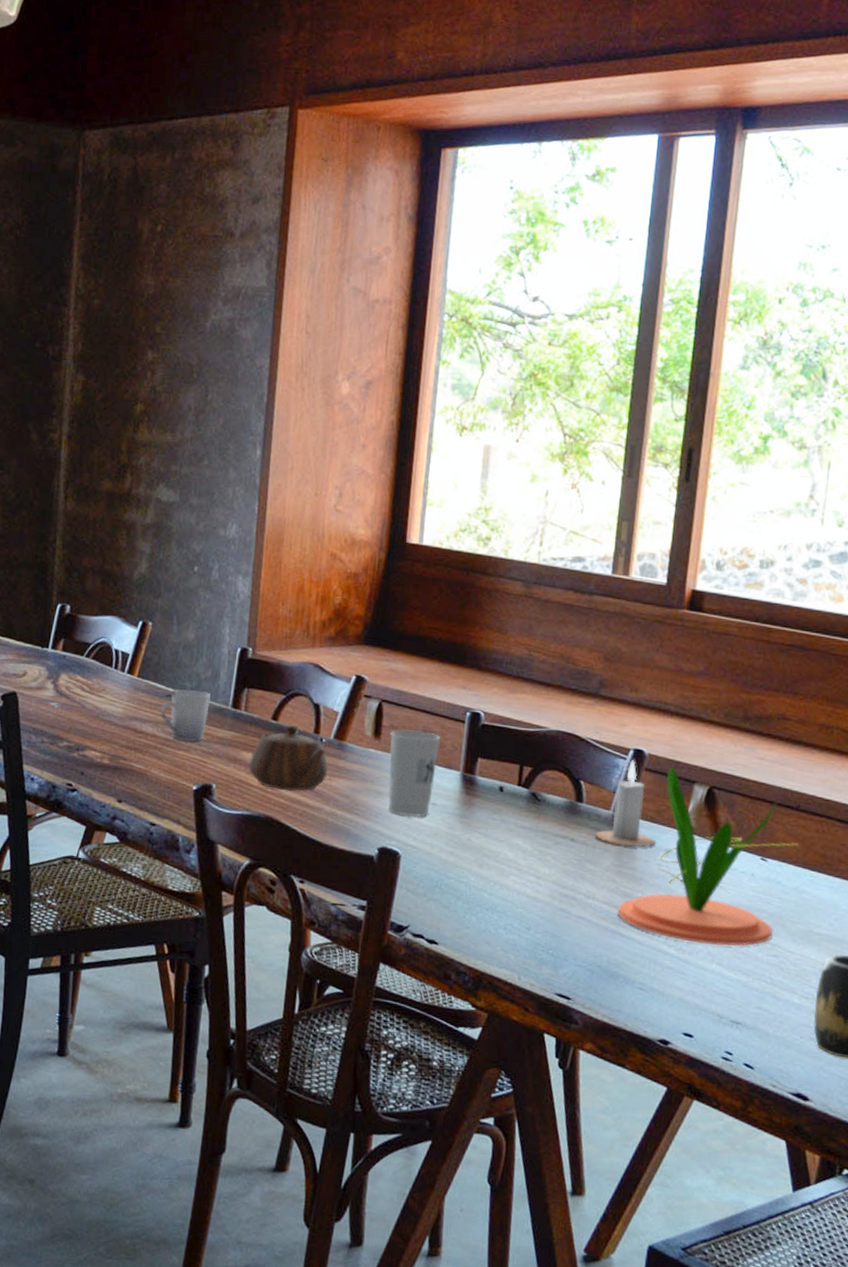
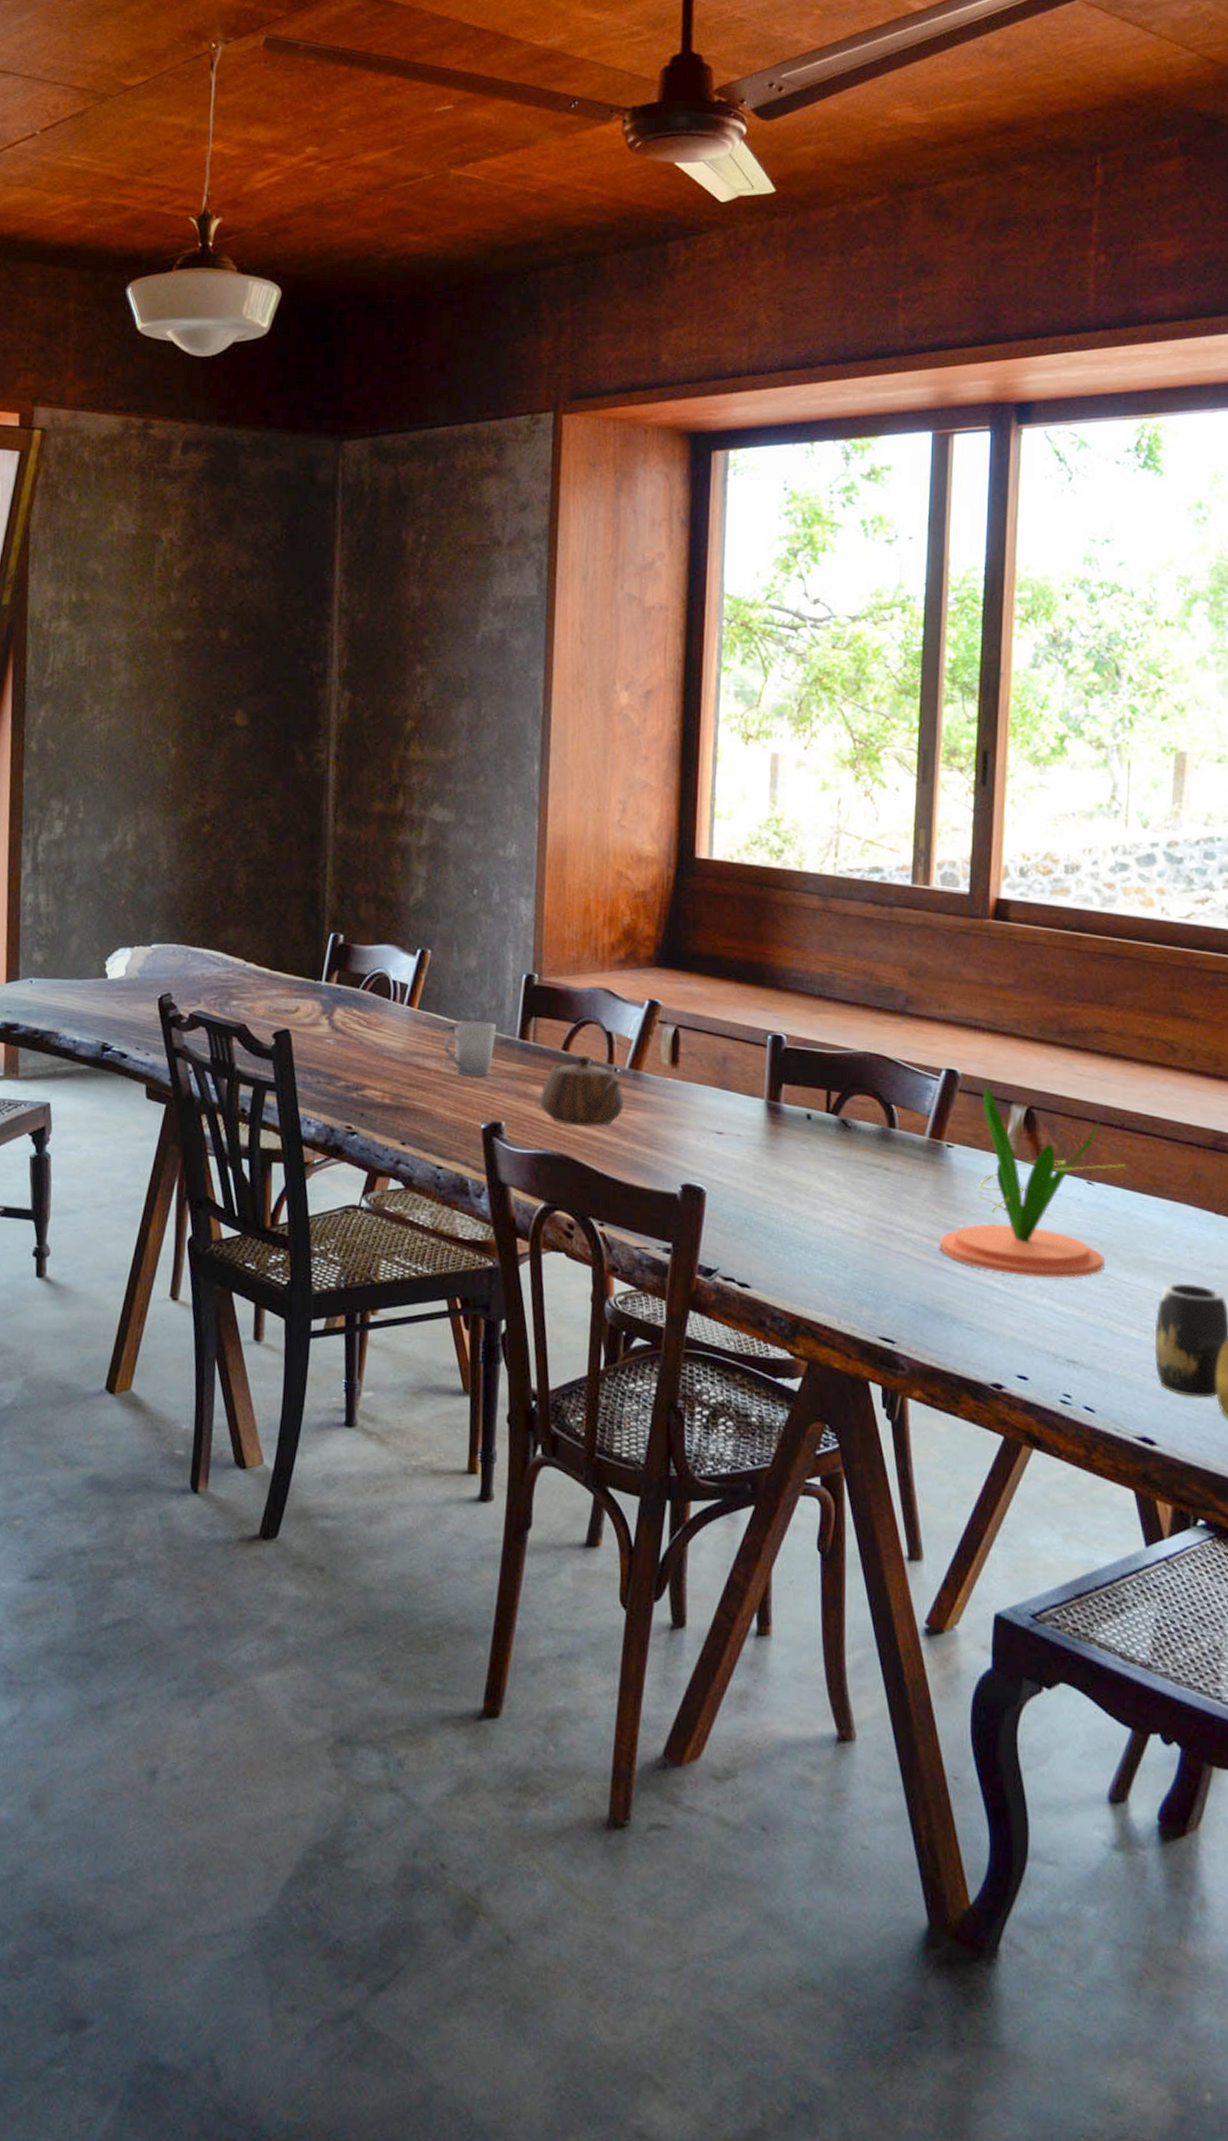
cup: present [387,729,441,818] -> none [688,1056,742,1151]
candle: present [595,760,656,847] -> none [911,1081,975,1174]

